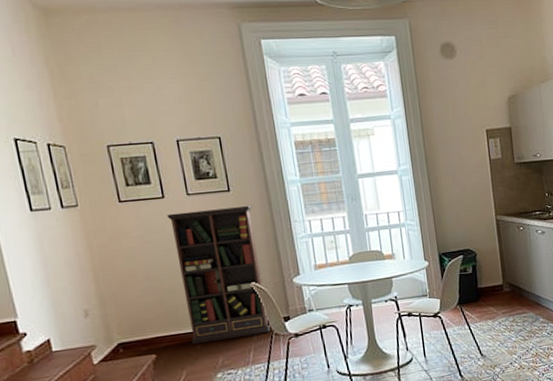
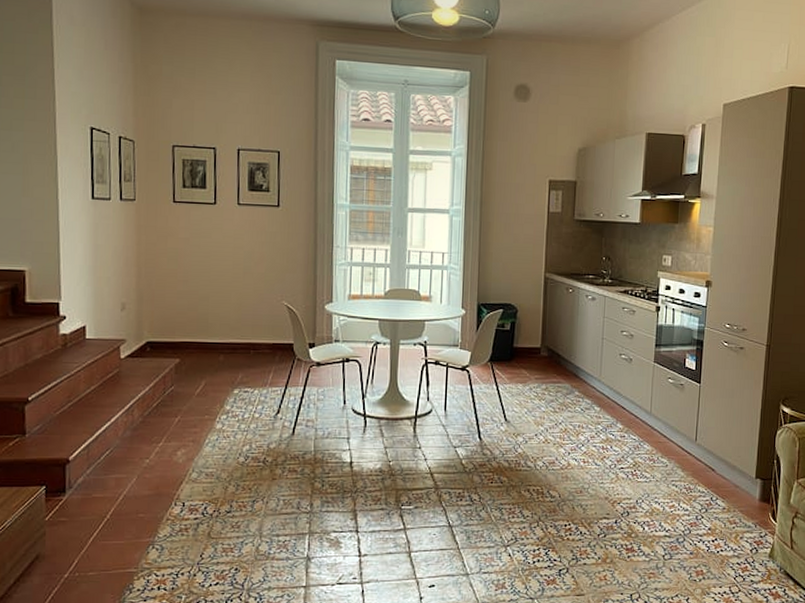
bookcase: present [167,205,272,345] -> none [215,221,298,357]

